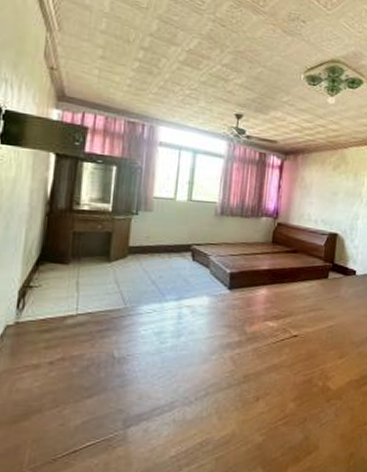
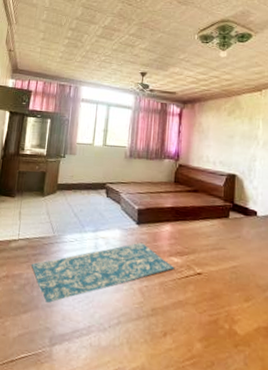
rug: none [97,308,269,383] -> present [32,242,174,303]

